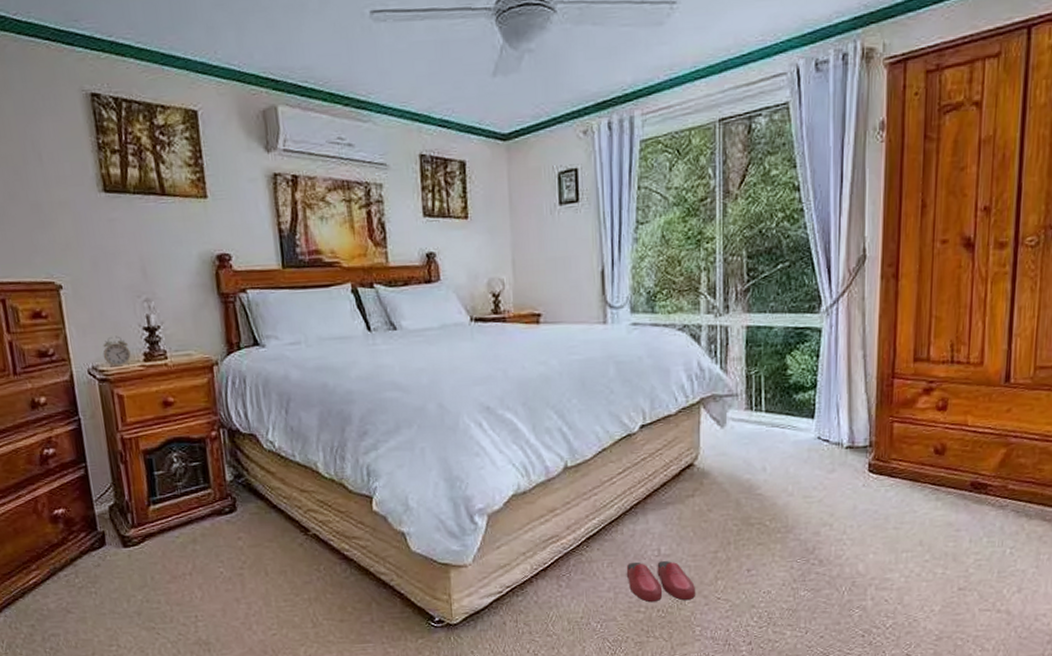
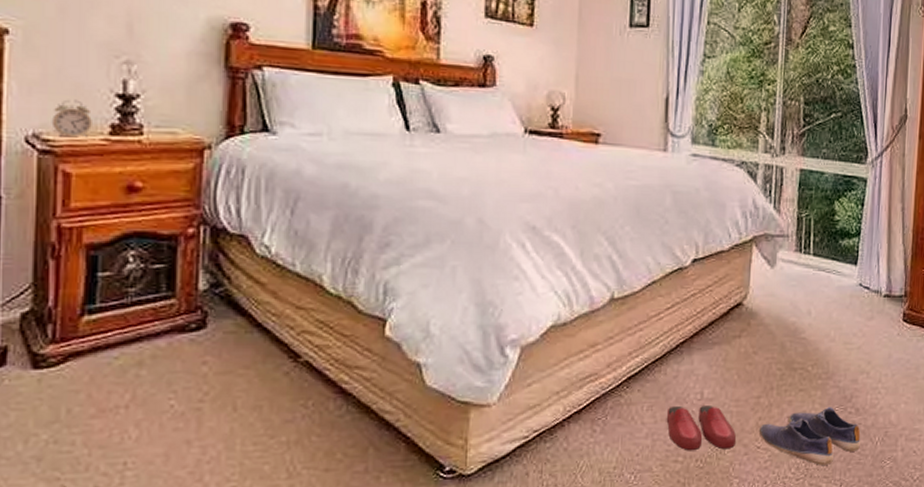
shoe: none [718,559,826,614] -> present [758,407,861,465]

